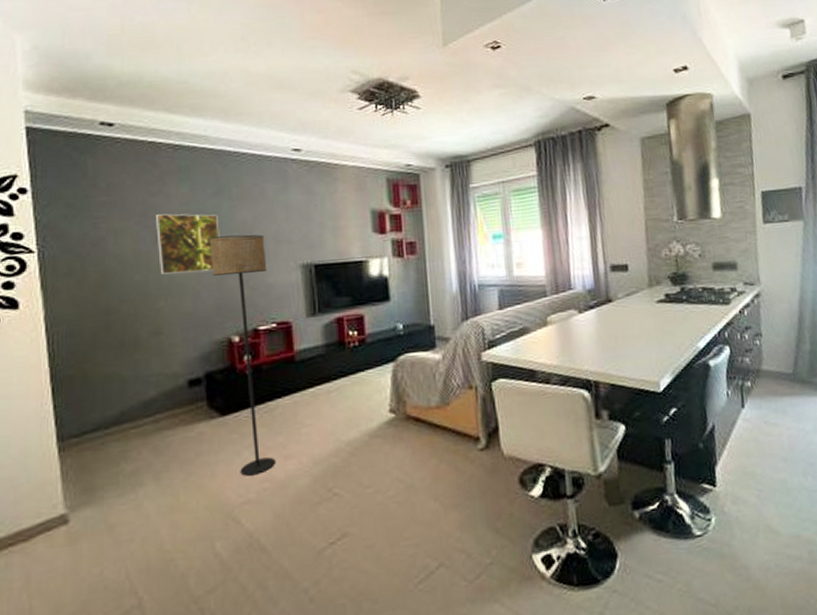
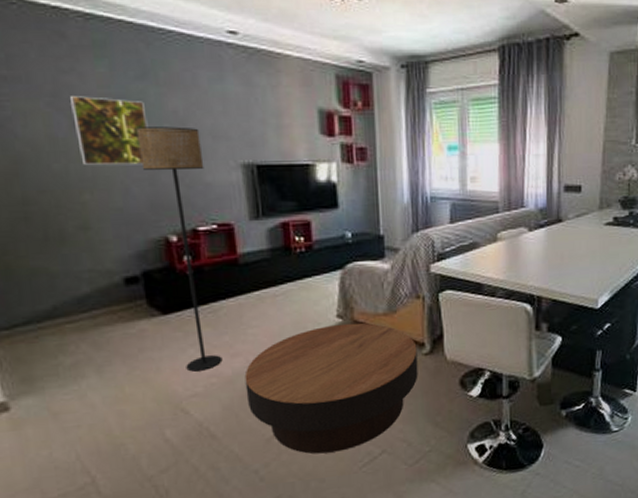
coffee table: none [297,417,475,569] -> present [244,323,418,454]

